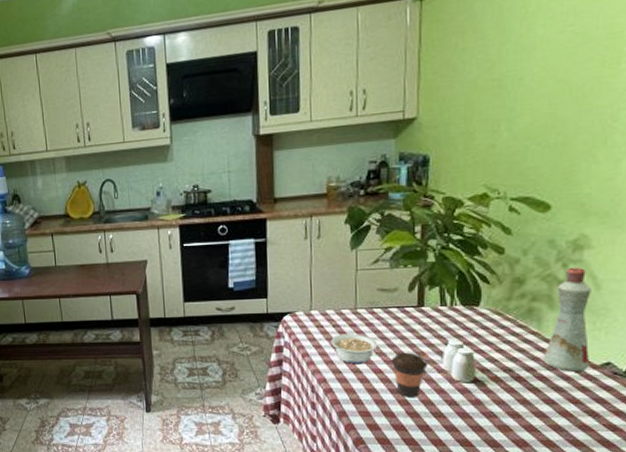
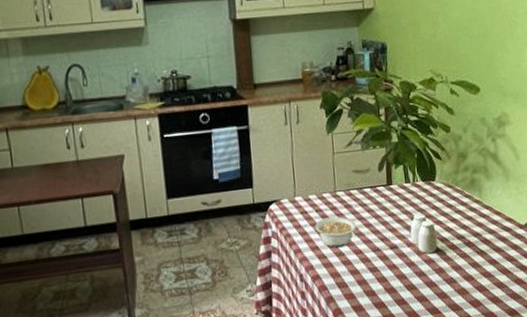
coffee cup: present [391,352,429,397] -> none [368,230,400,274]
bottle: present [543,267,591,372] -> none [485,140,517,234]

